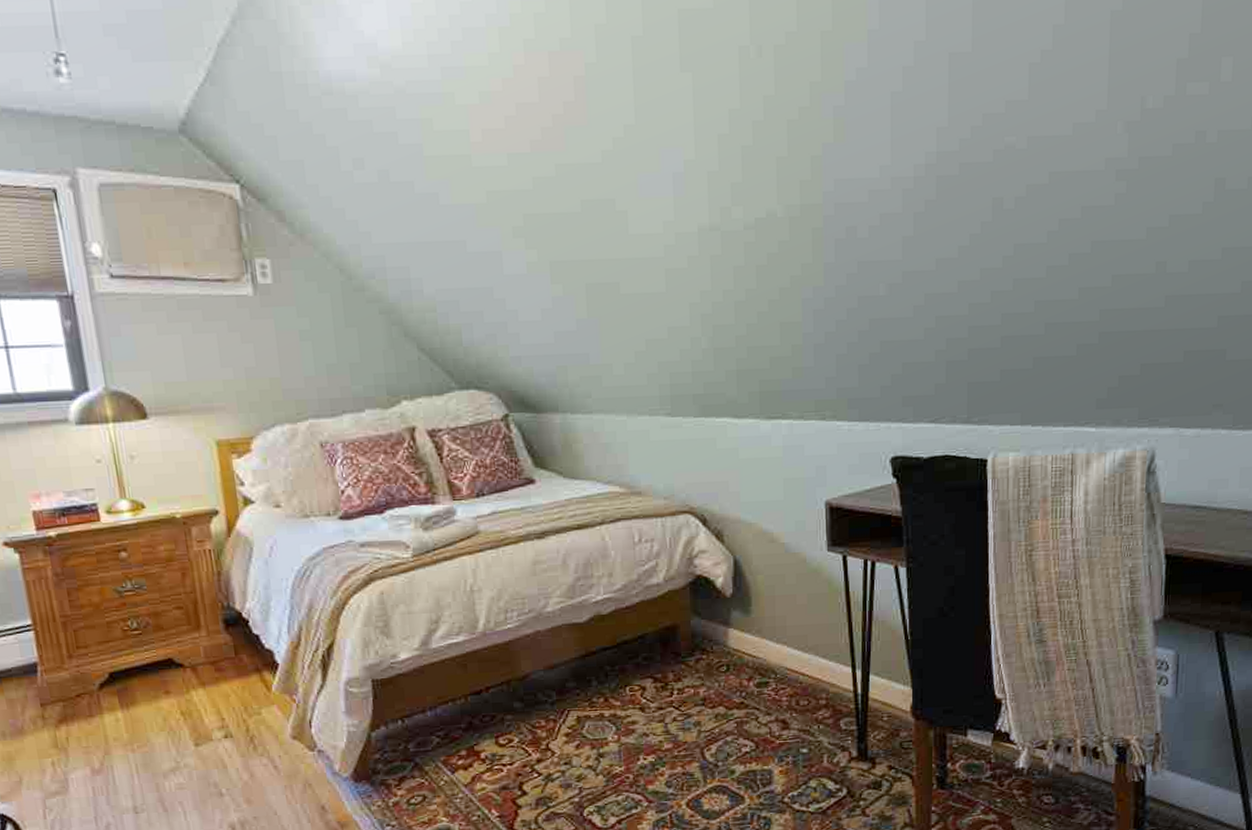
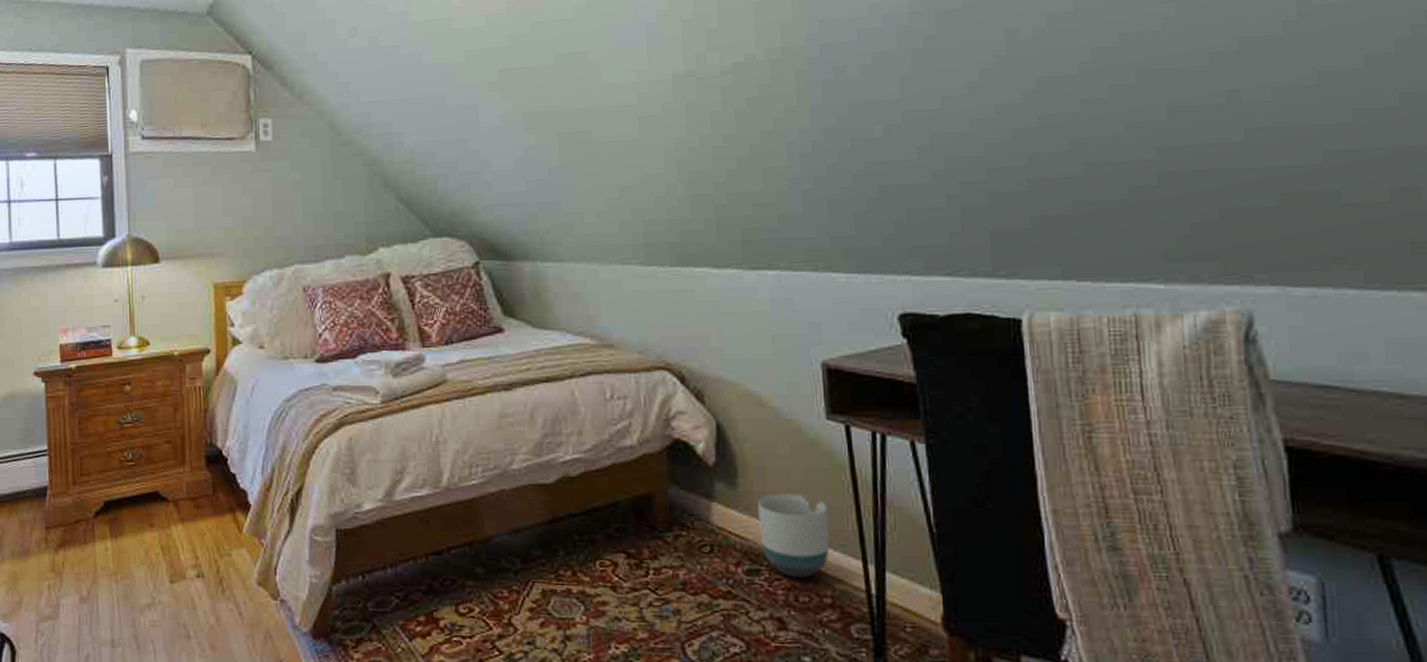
planter: none [768,616,826,686] -> present [758,493,830,578]

